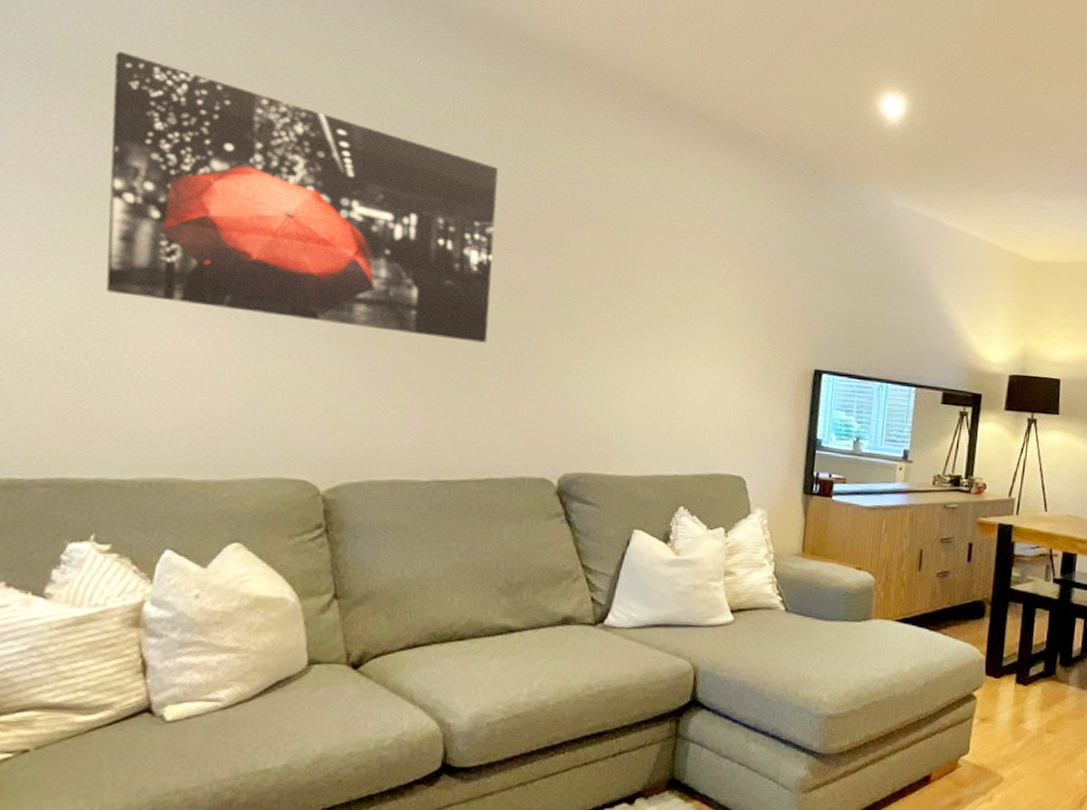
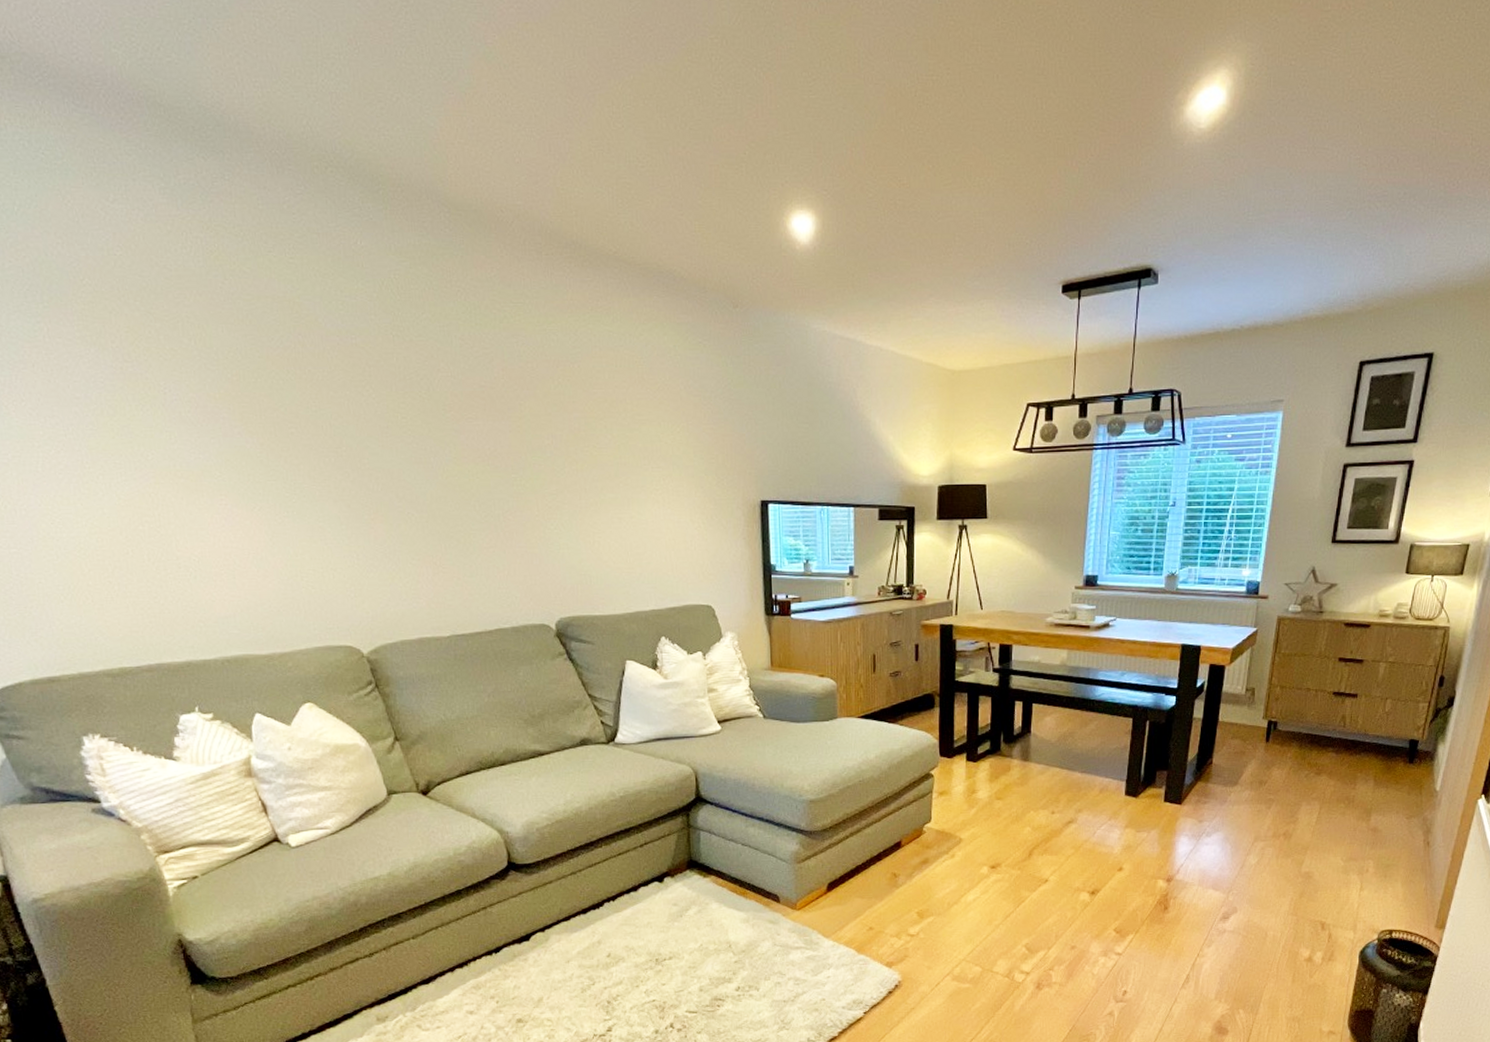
wall art: present [106,51,499,343] -> none [93,269,472,509]

